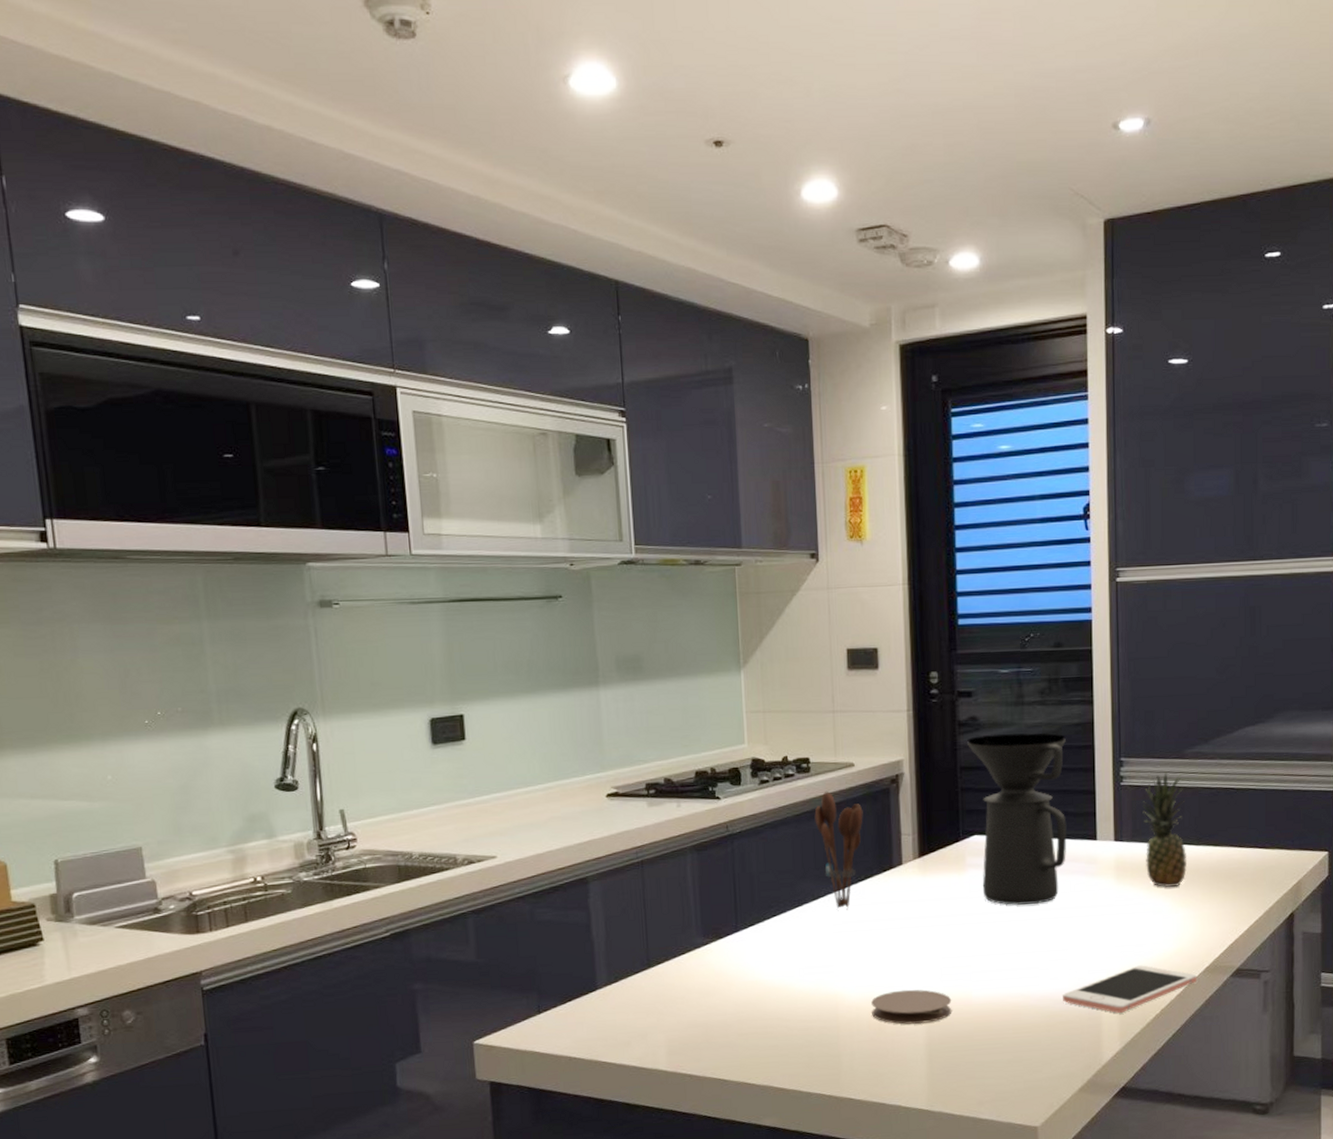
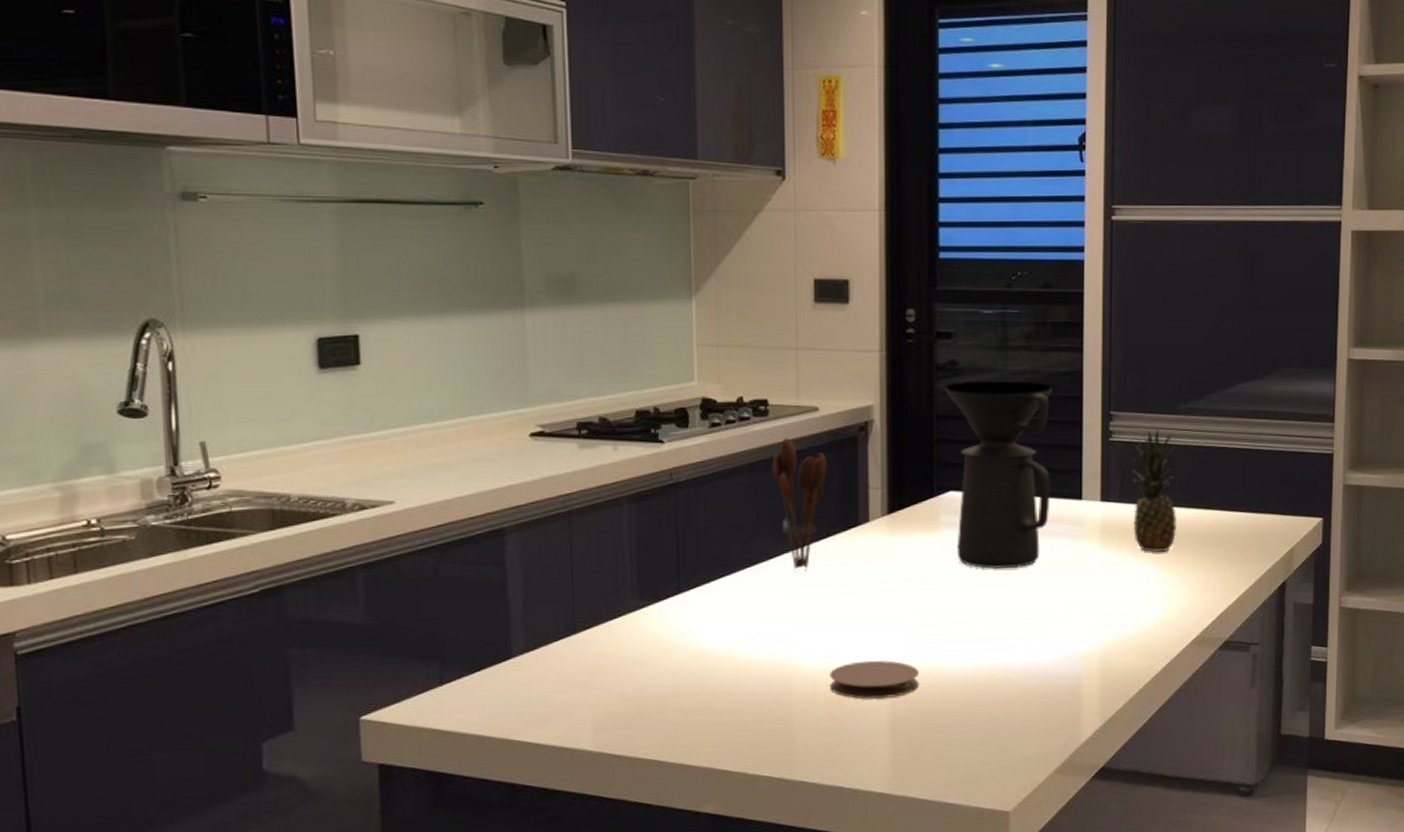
cell phone: present [1063,965,1198,1013] -> none [1041,636,1184,688]

